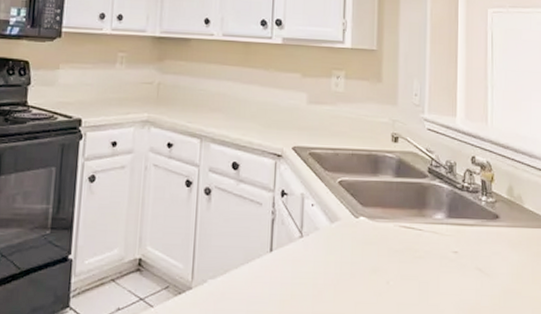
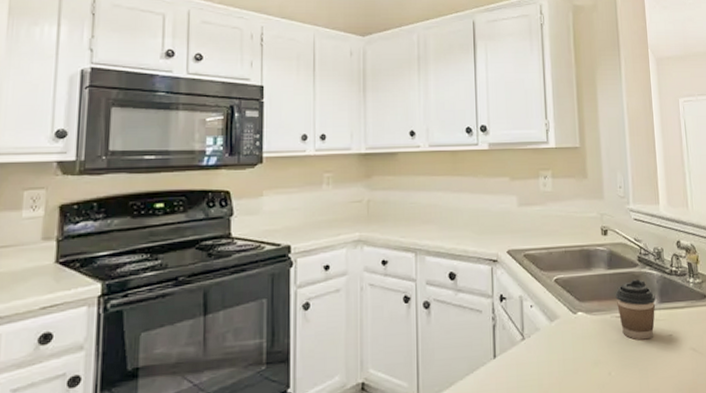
coffee cup: none [401,191,443,253] -> present [615,279,656,340]

